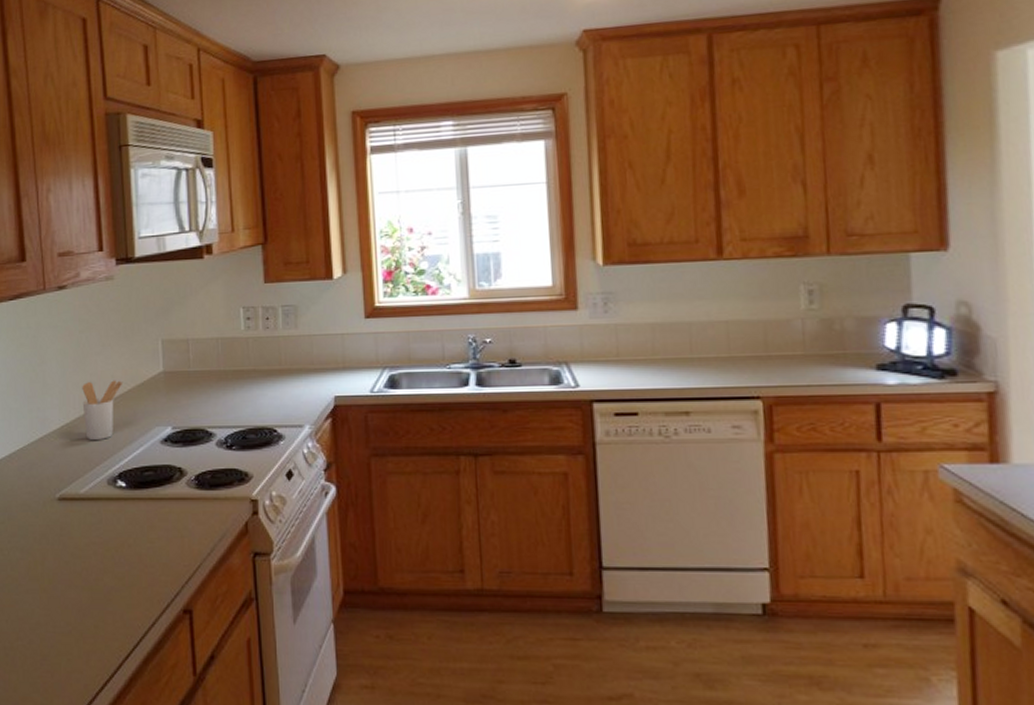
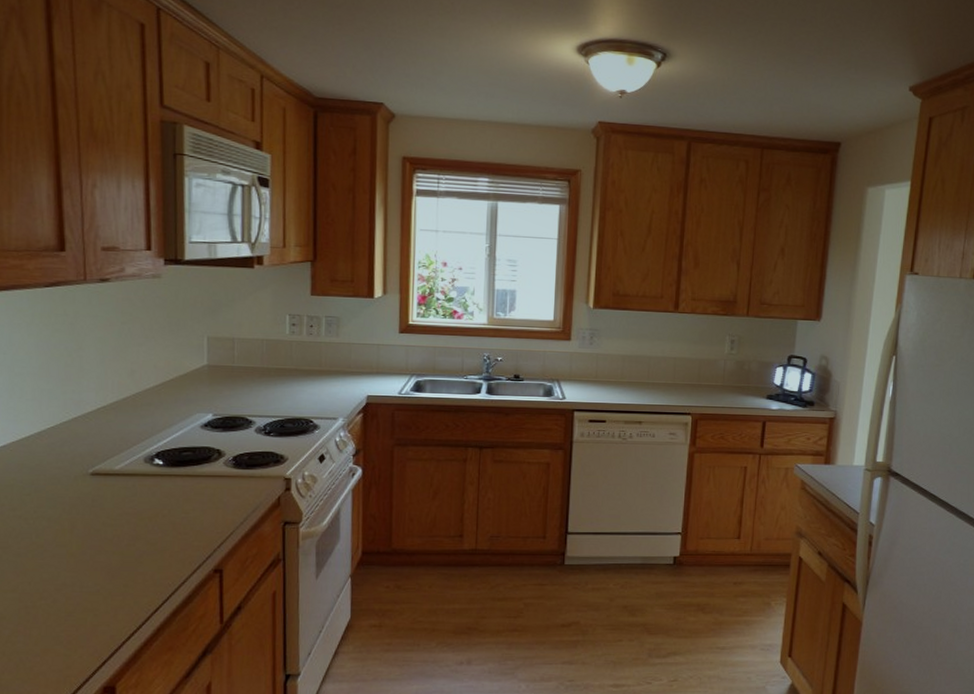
utensil holder: present [82,380,123,440] -> none [121,369,166,422]

